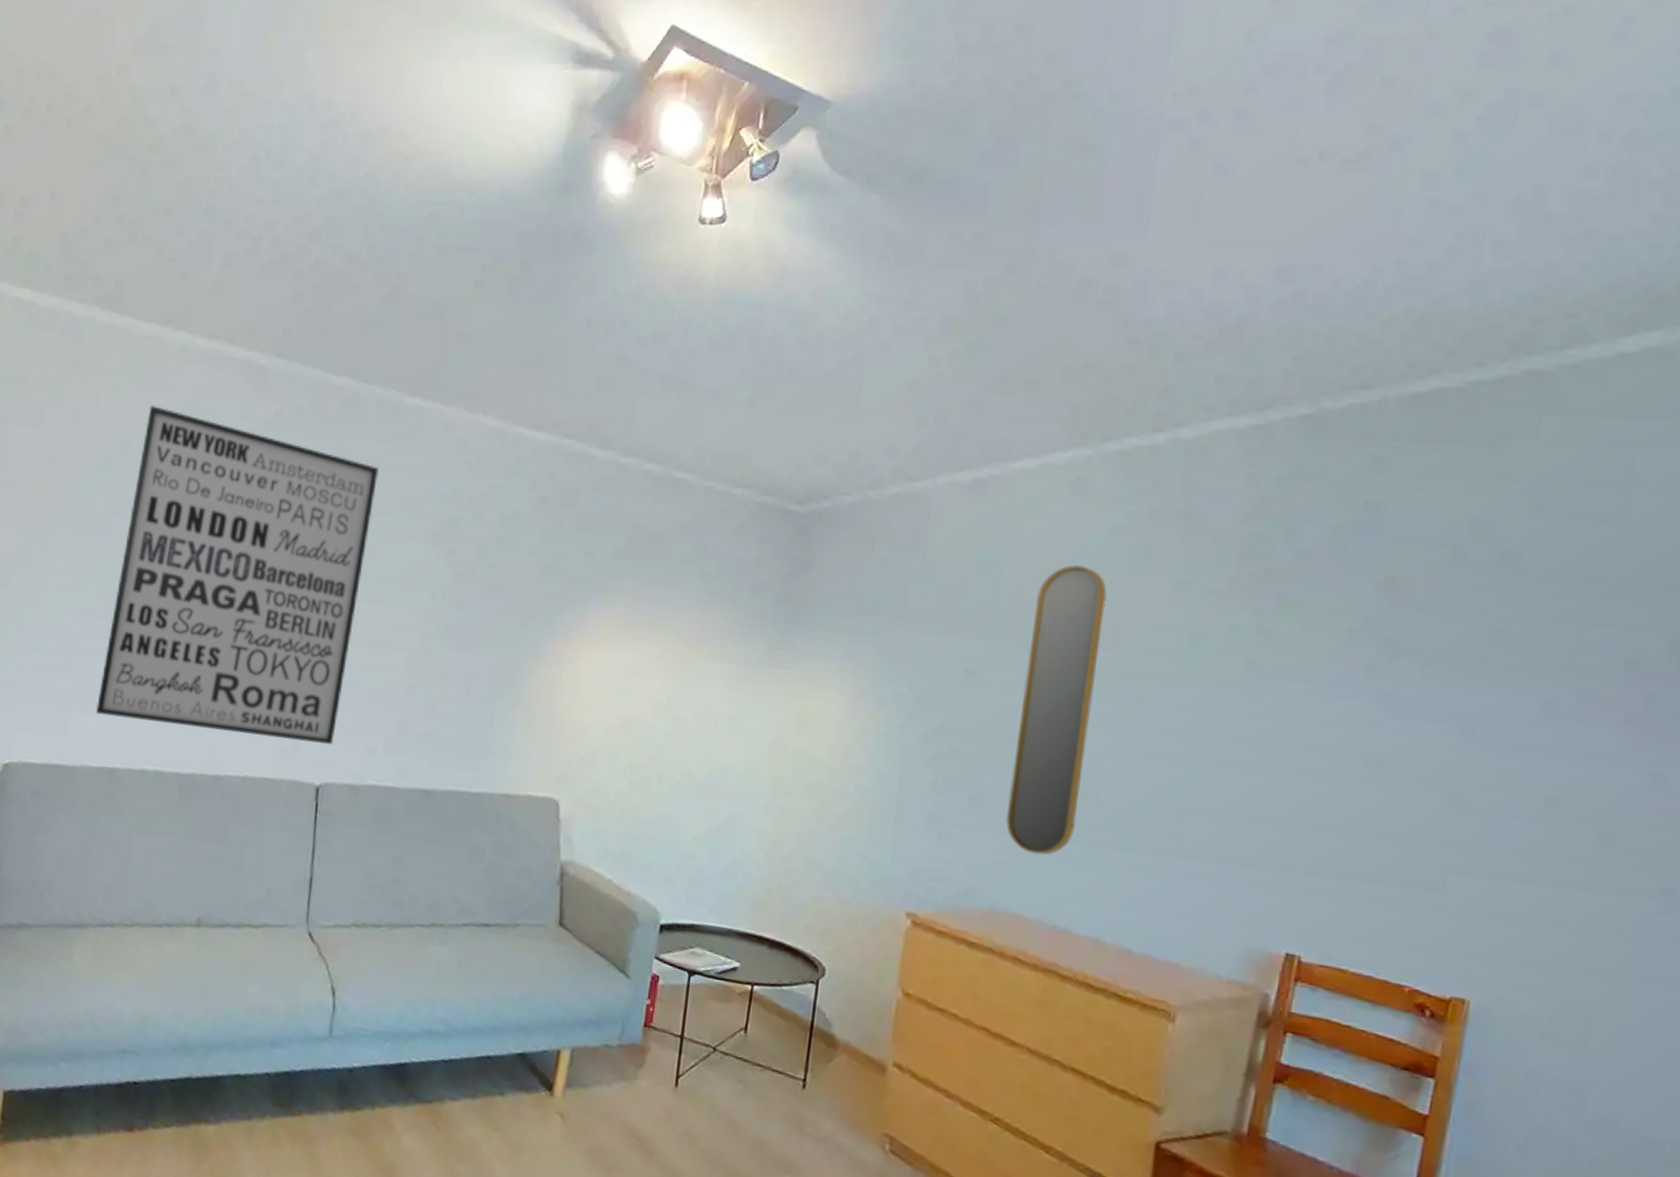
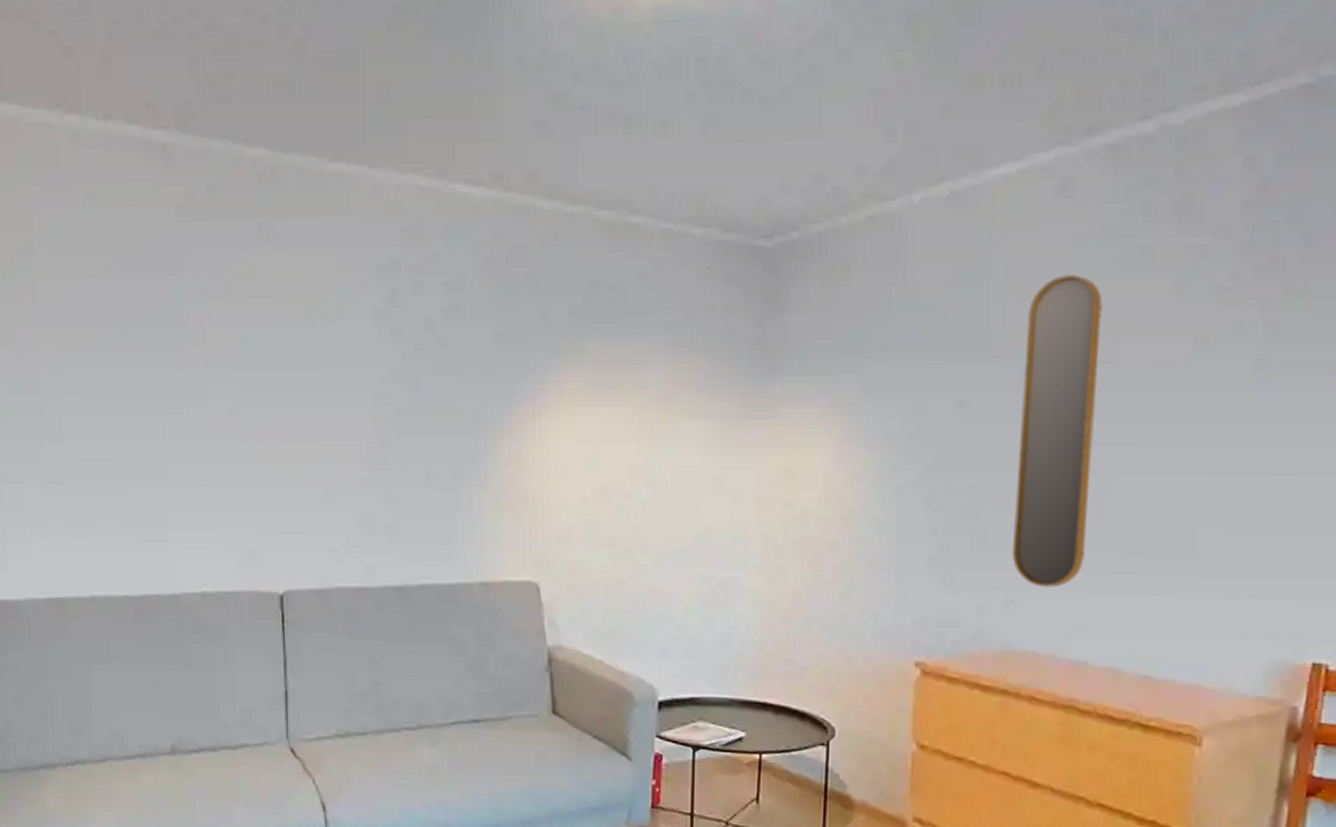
wall art: present [96,404,379,744] -> none [34,199,308,549]

